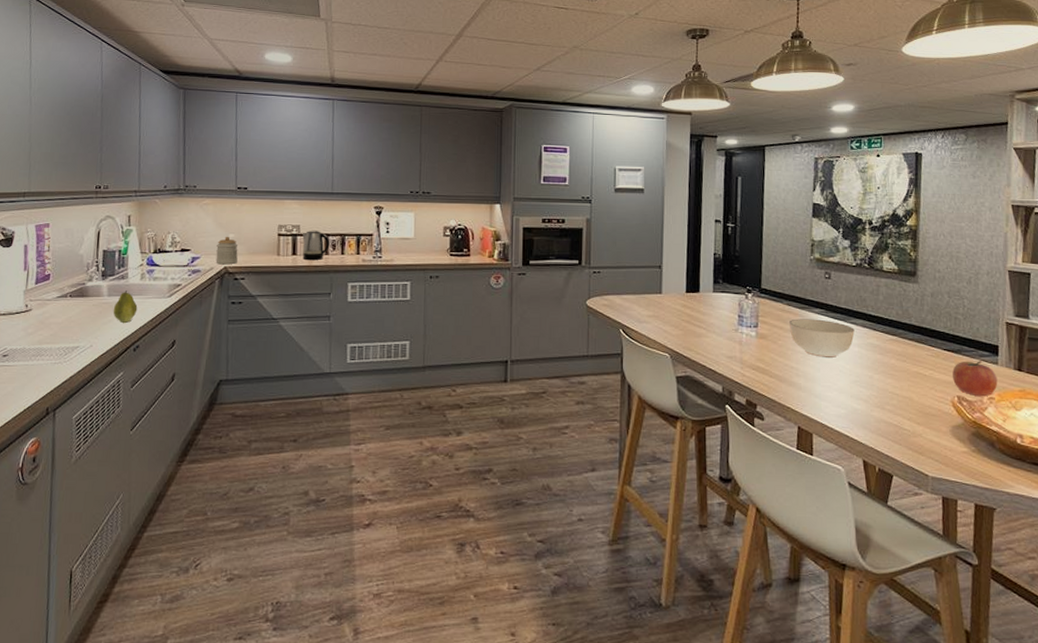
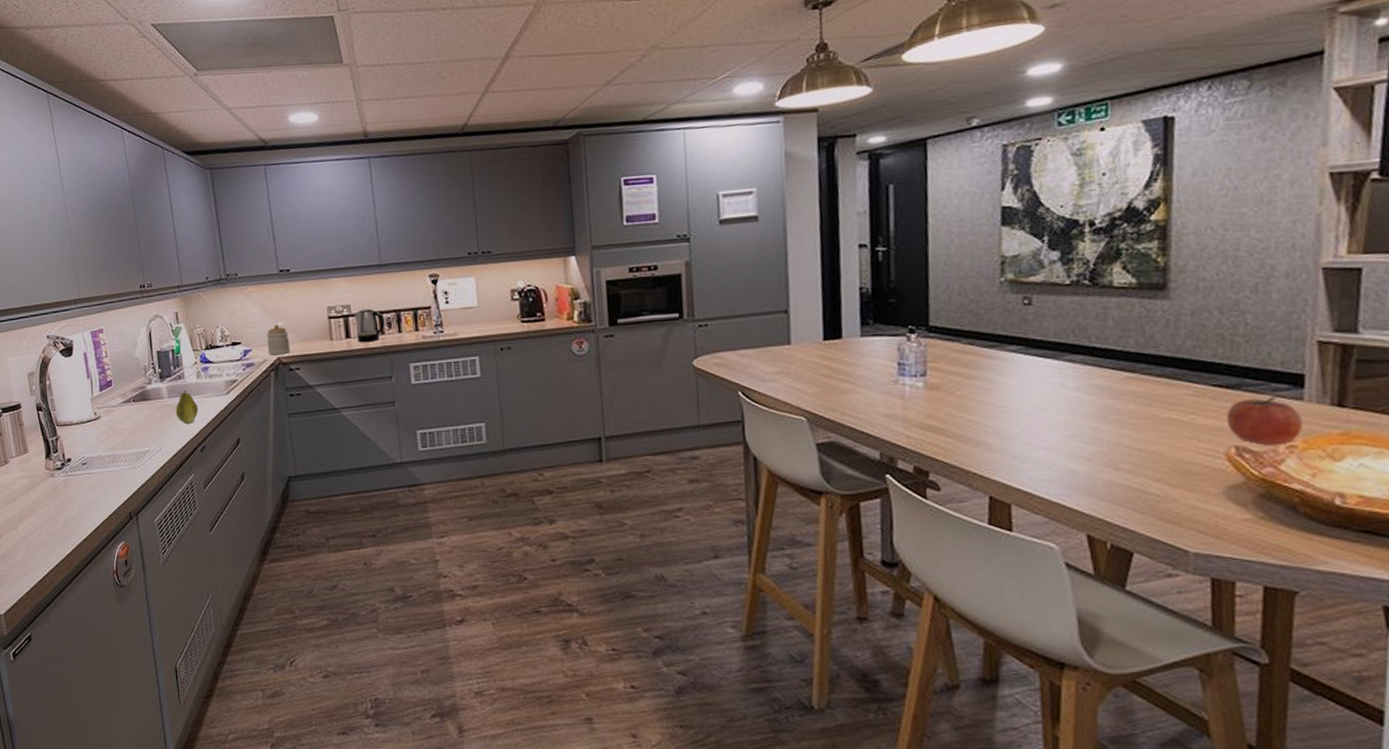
bowl: present [789,318,855,358] -> none [972,359,1070,408]

